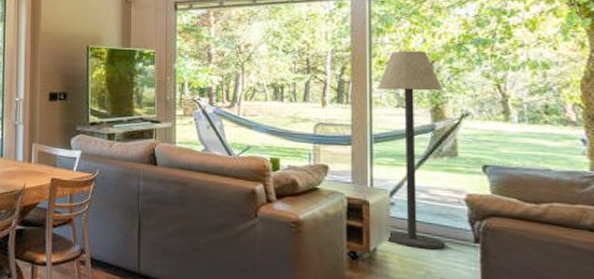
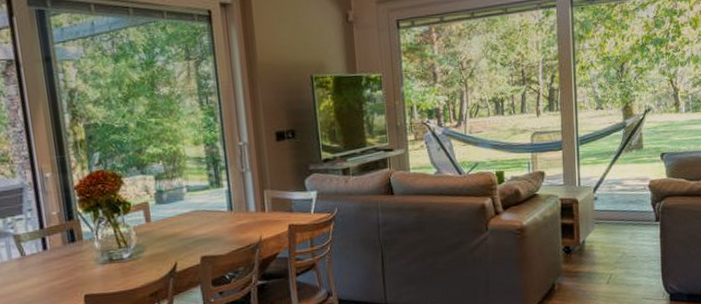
floor lamp: present [377,50,446,250] -> none [581,53,636,234]

